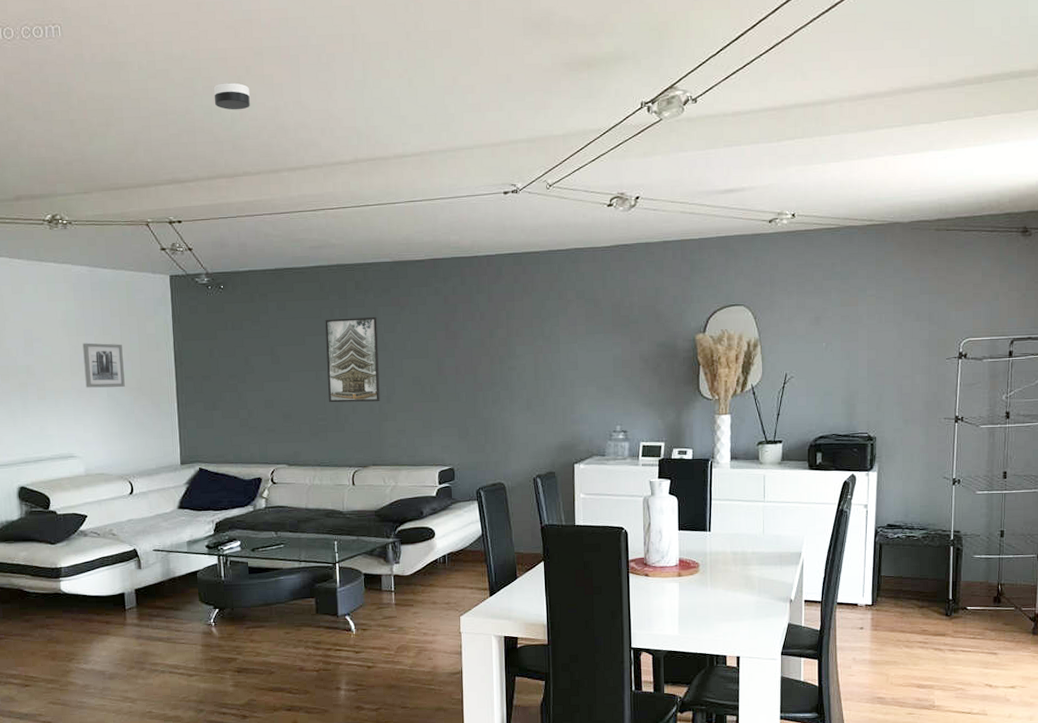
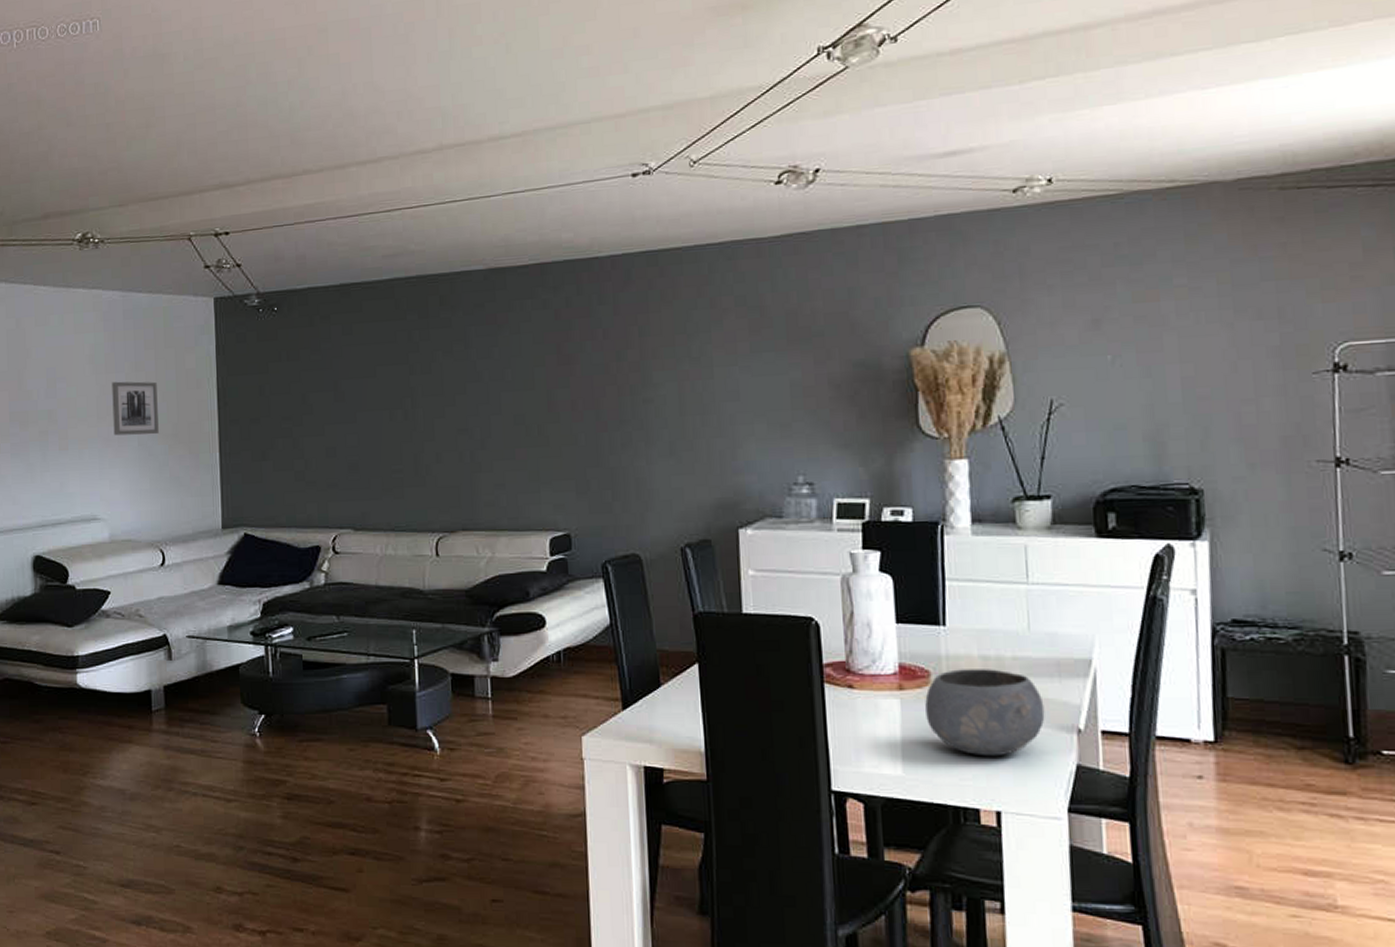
smoke detector: present [213,82,250,110] -> none [269,66,312,99]
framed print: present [325,317,380,403] -> none [401,339,472,450]
bowl: none [695,560,770,620] -> present [925,669,1045,757]

